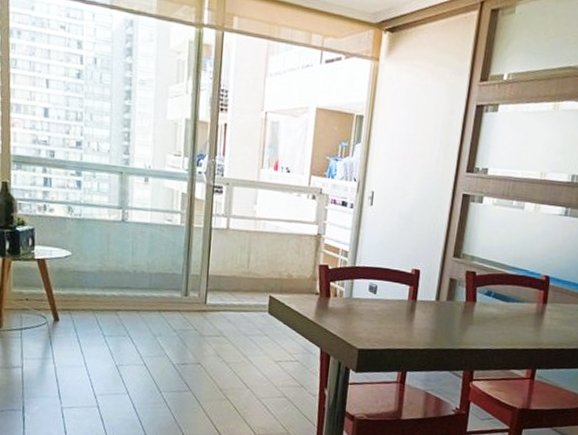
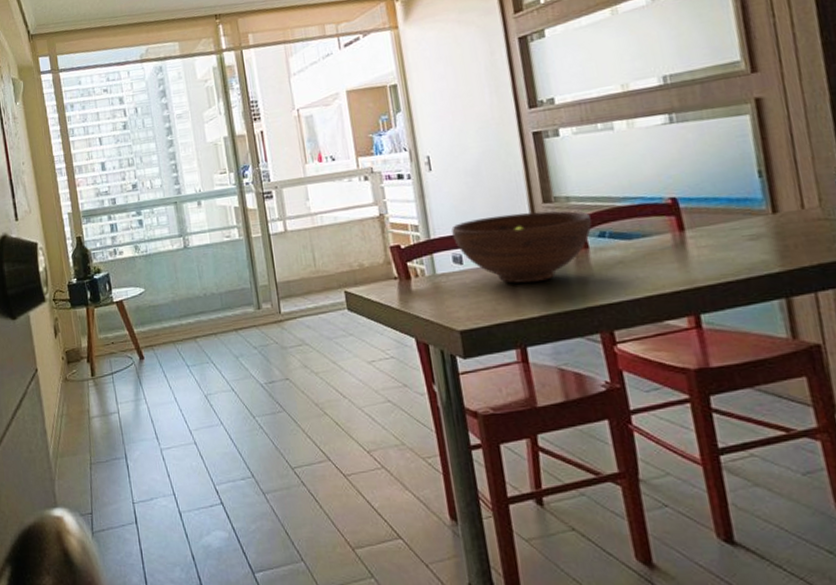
fruit bowl: none [374,257,485,322] -> present [451,210,592,284]

